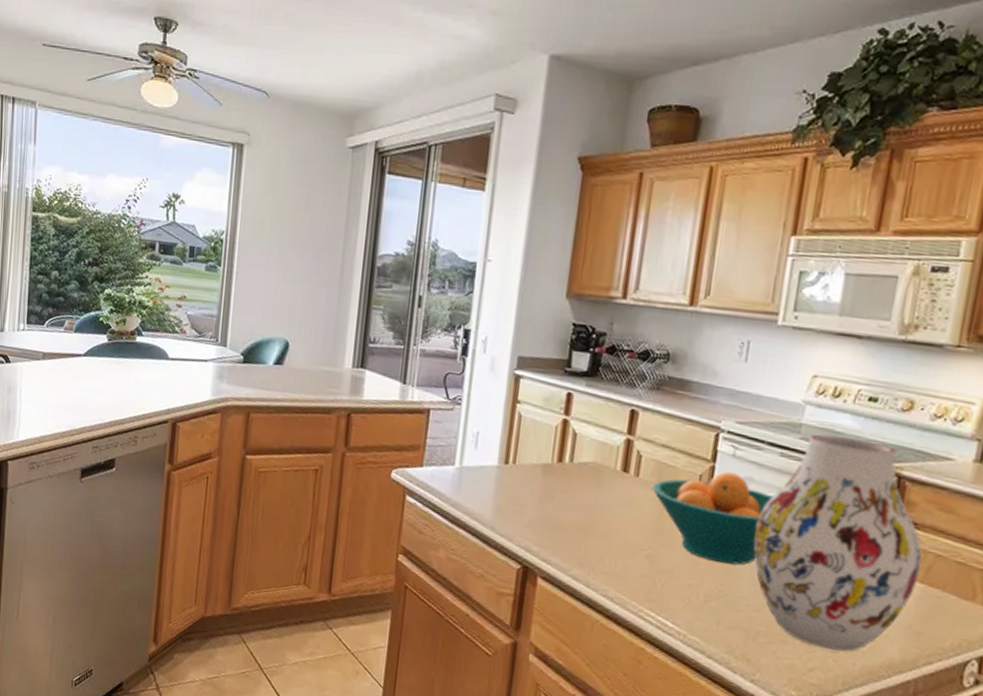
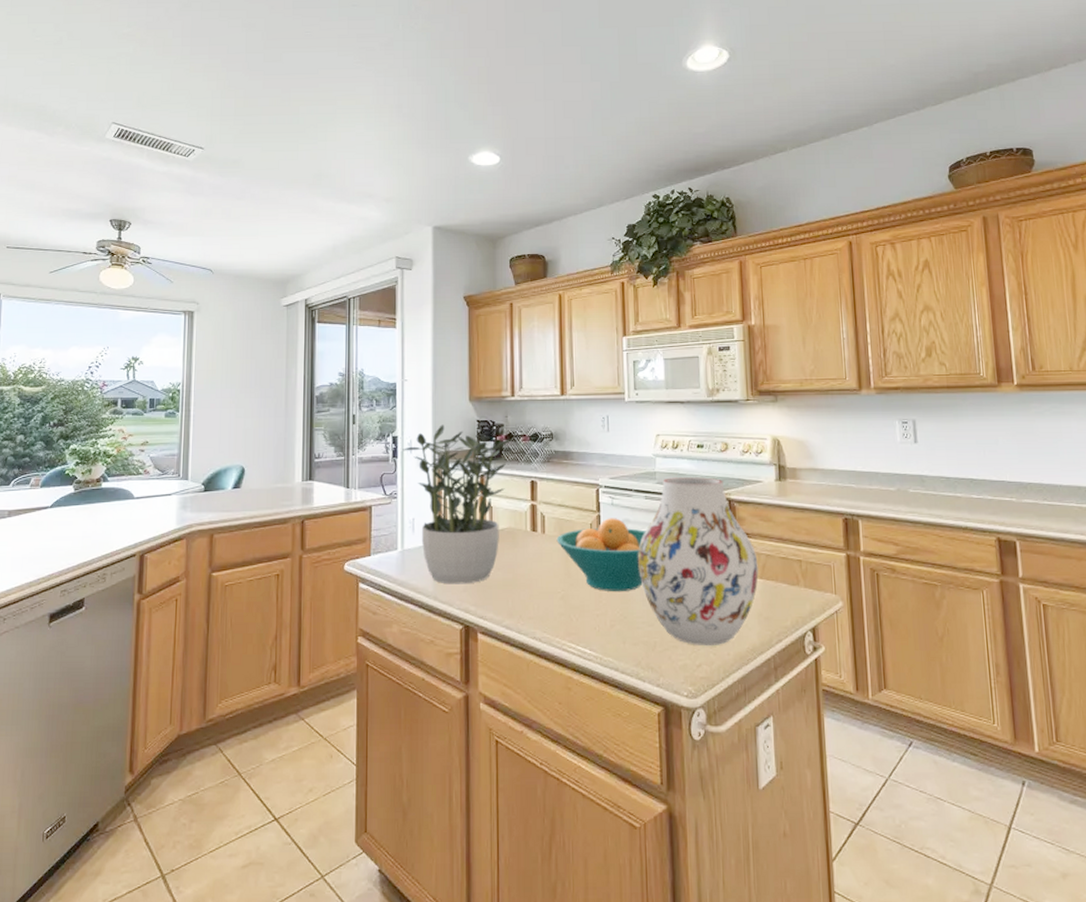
potted plant: none [474,323,616,520] -> present [402,424,513,584]

